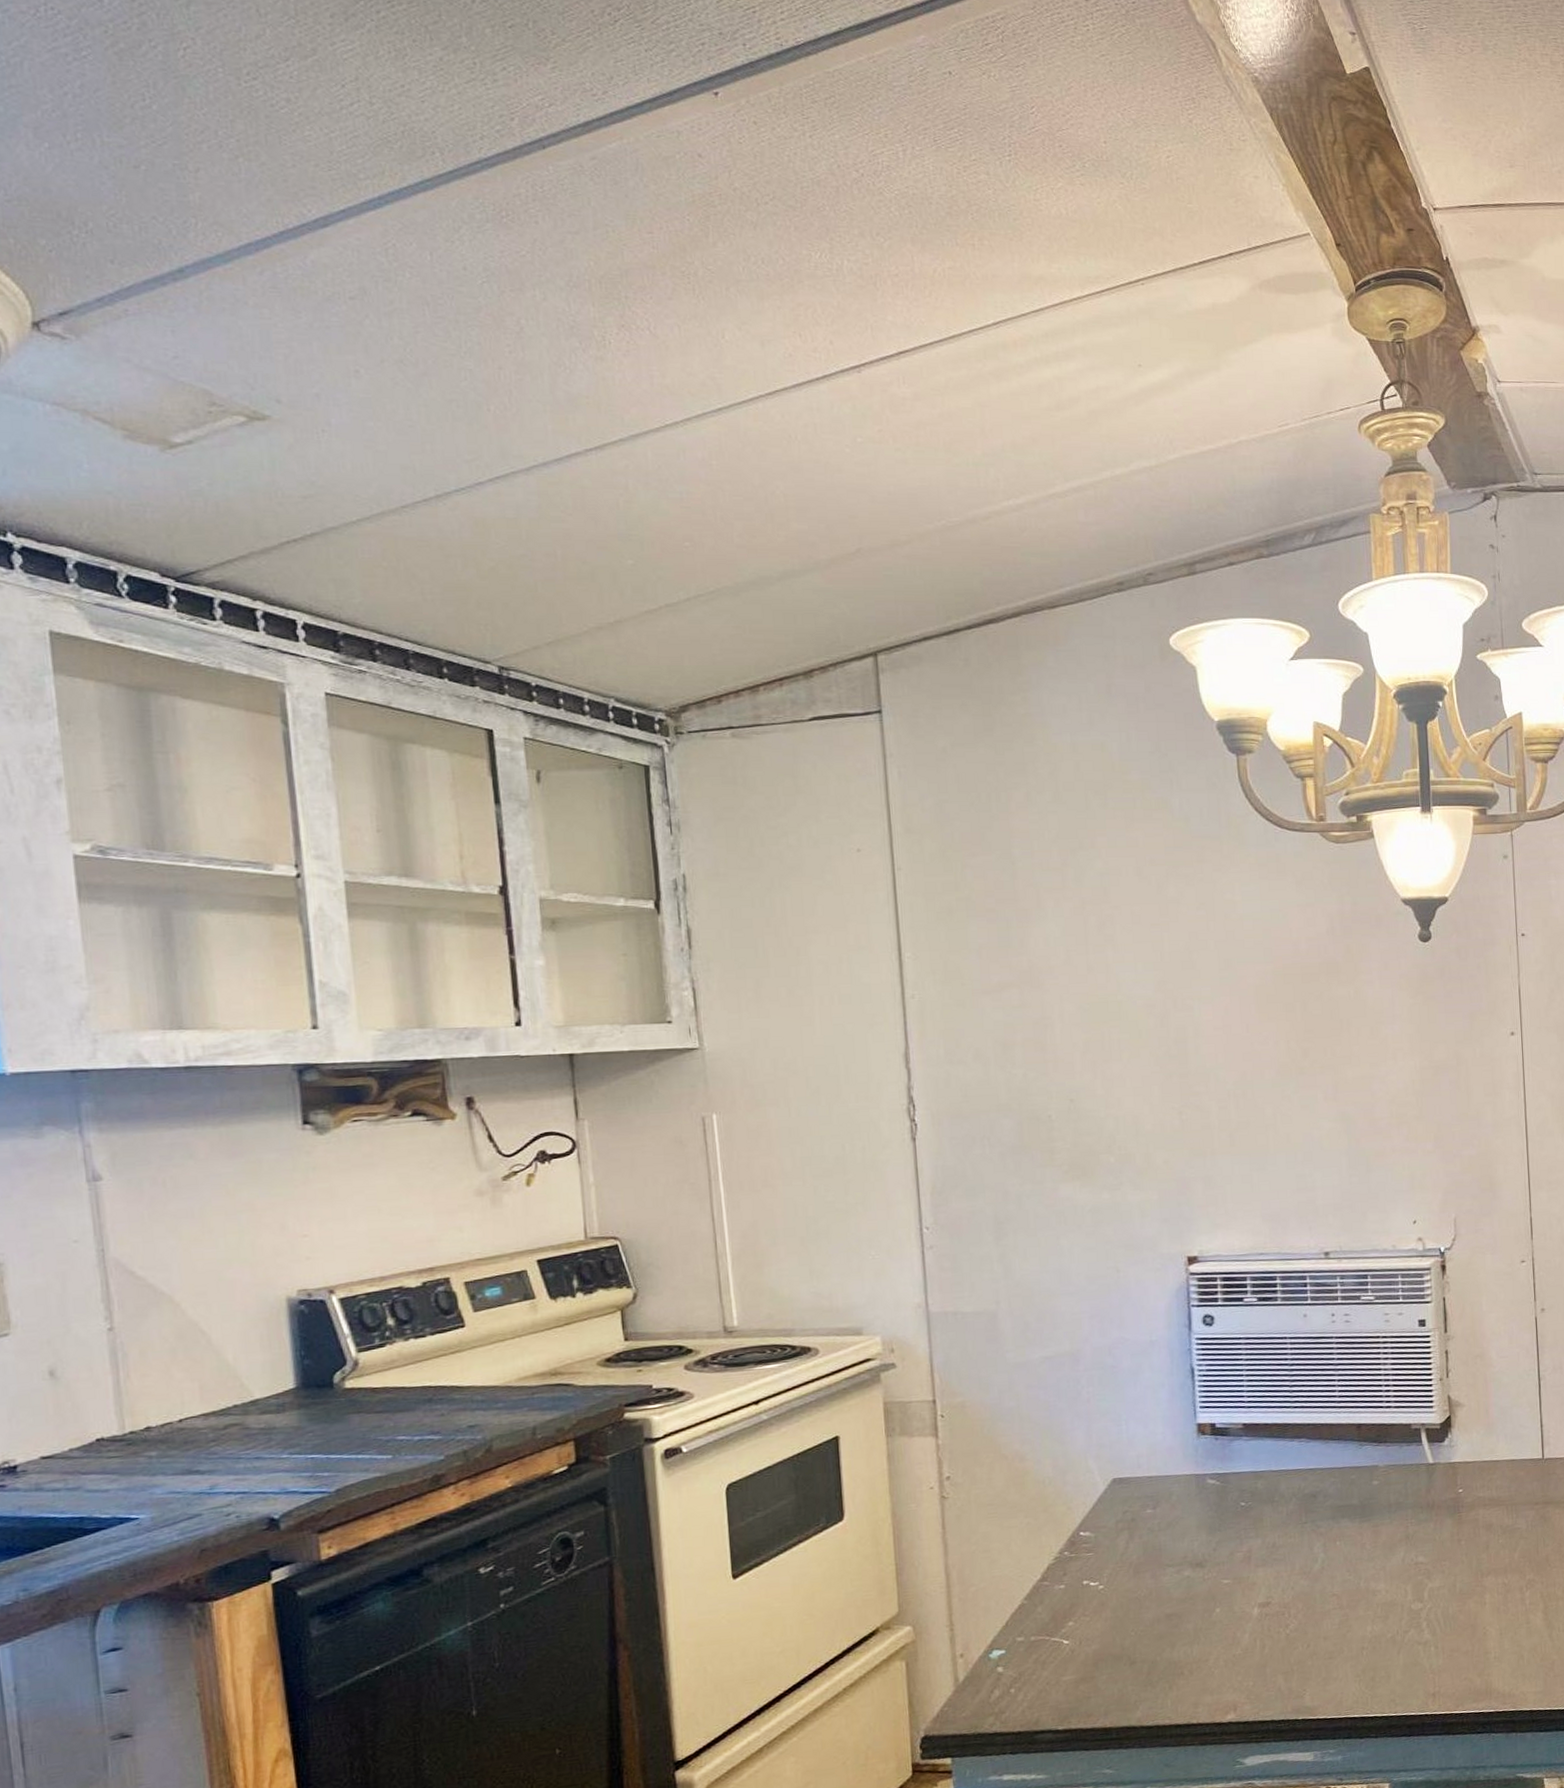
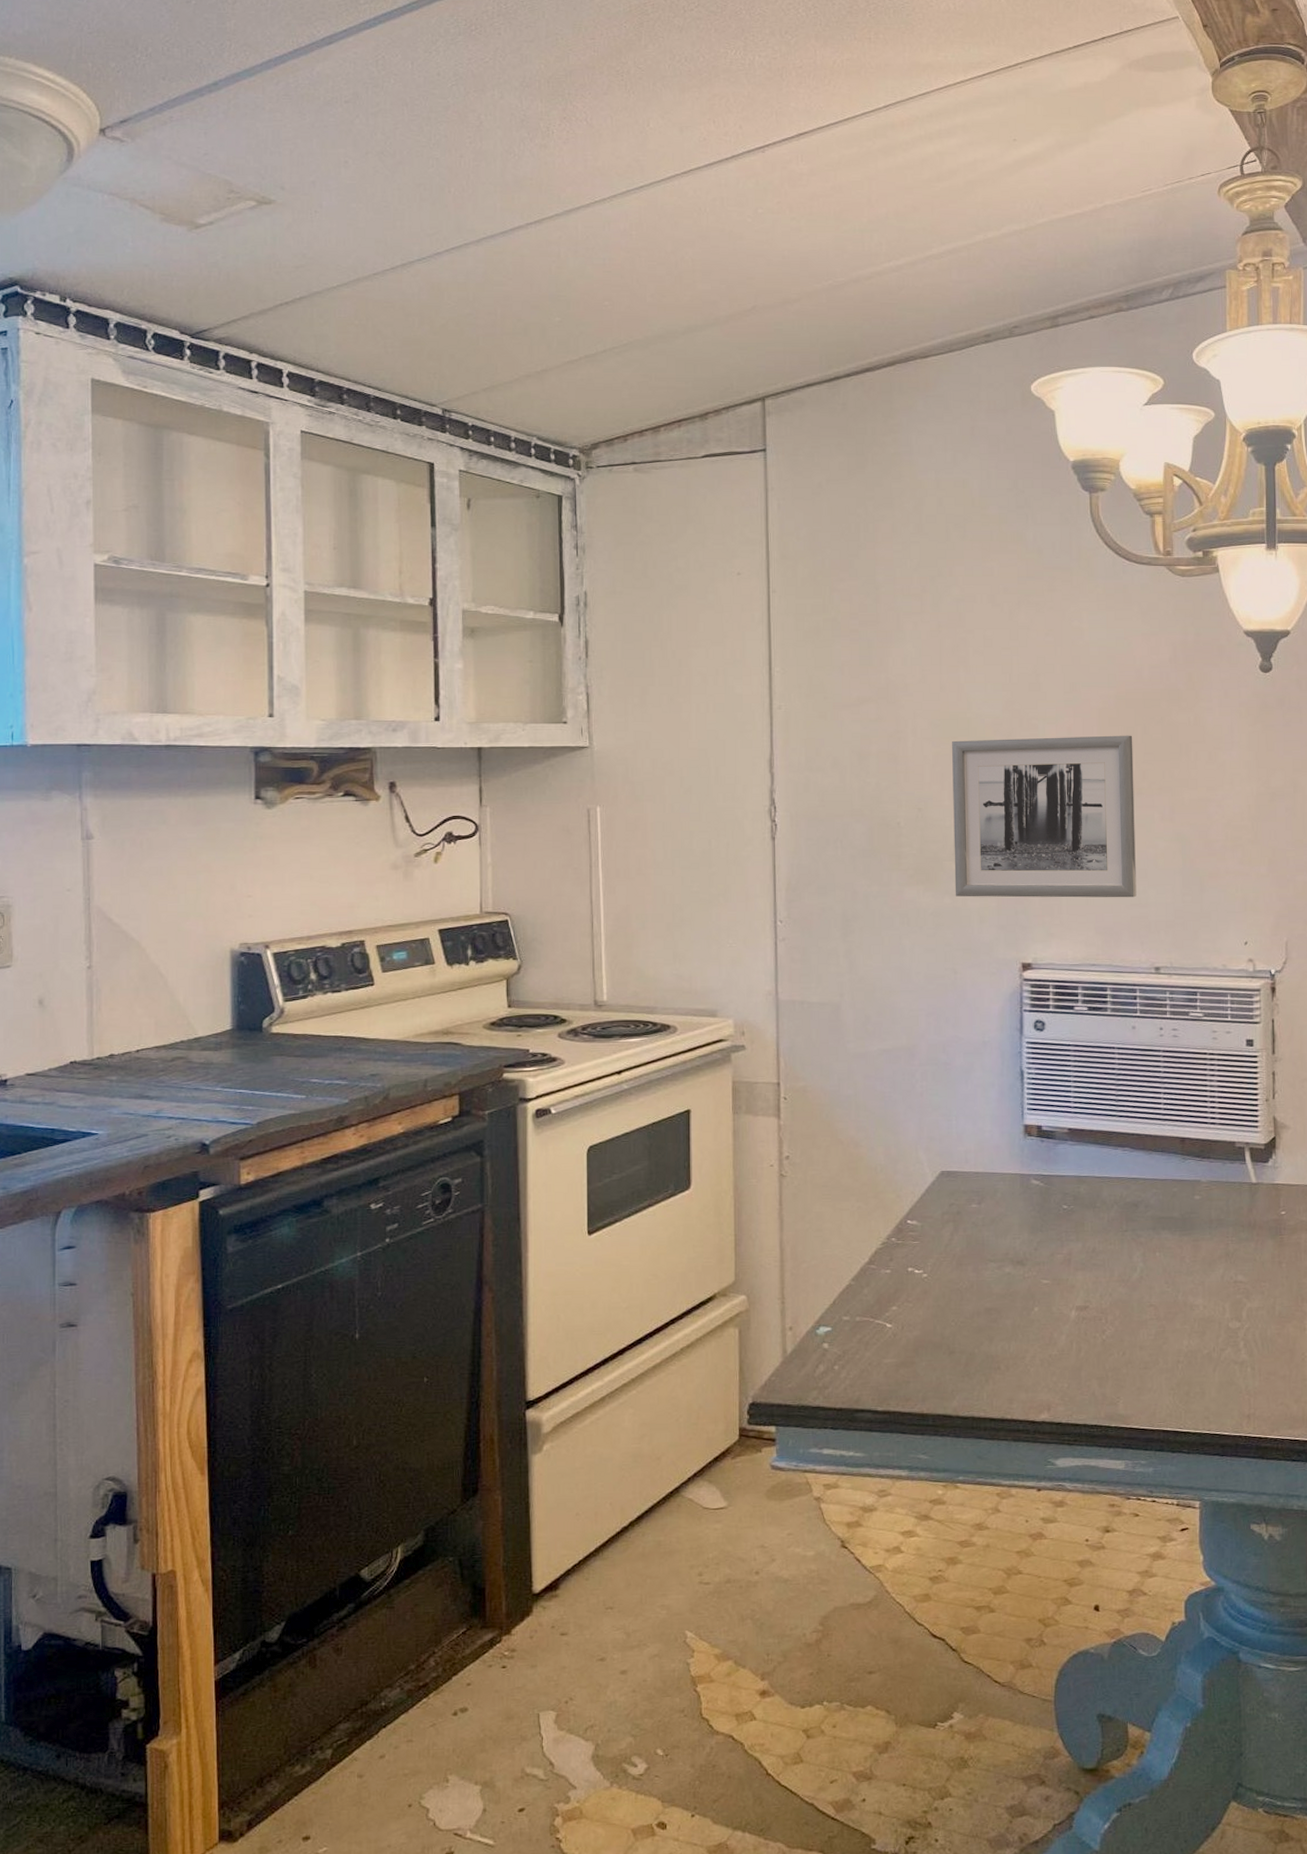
wall art: none [1103,1012,1303,1191] -> present [952,735,1137,898]

